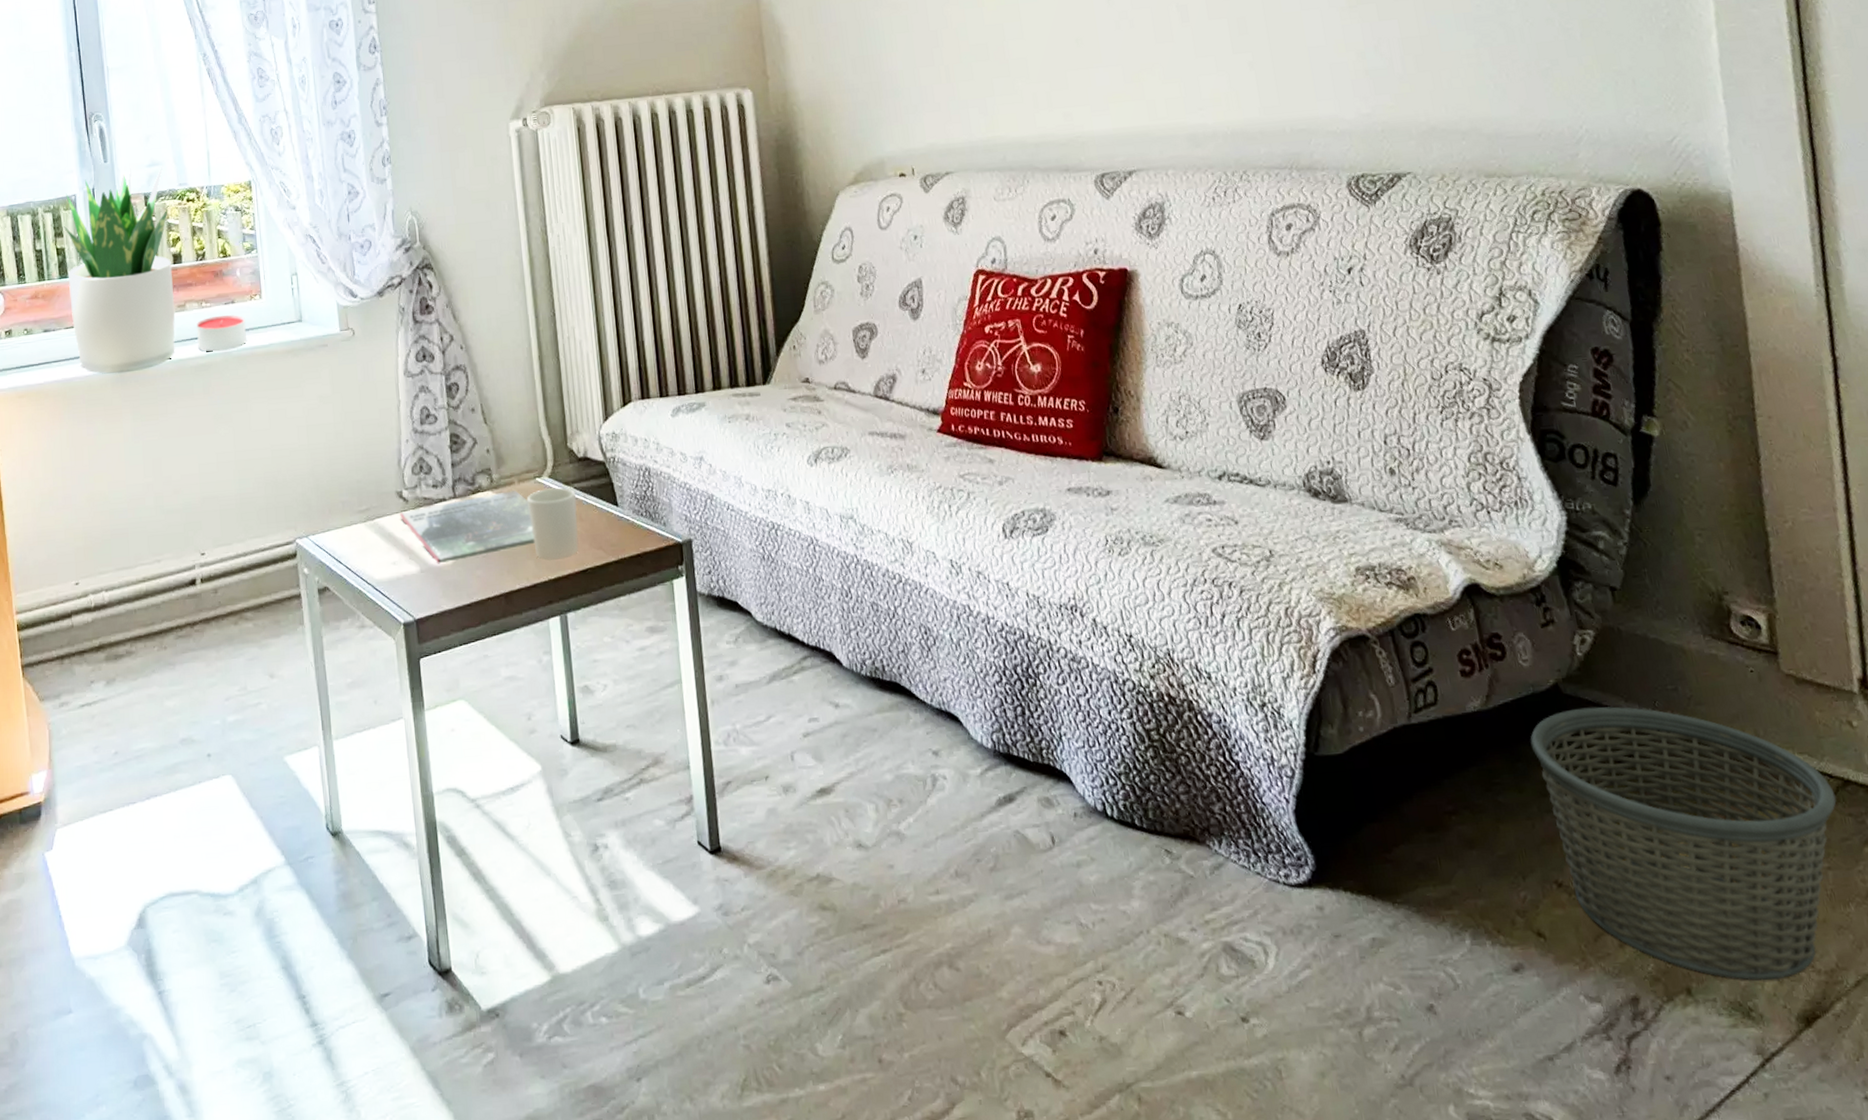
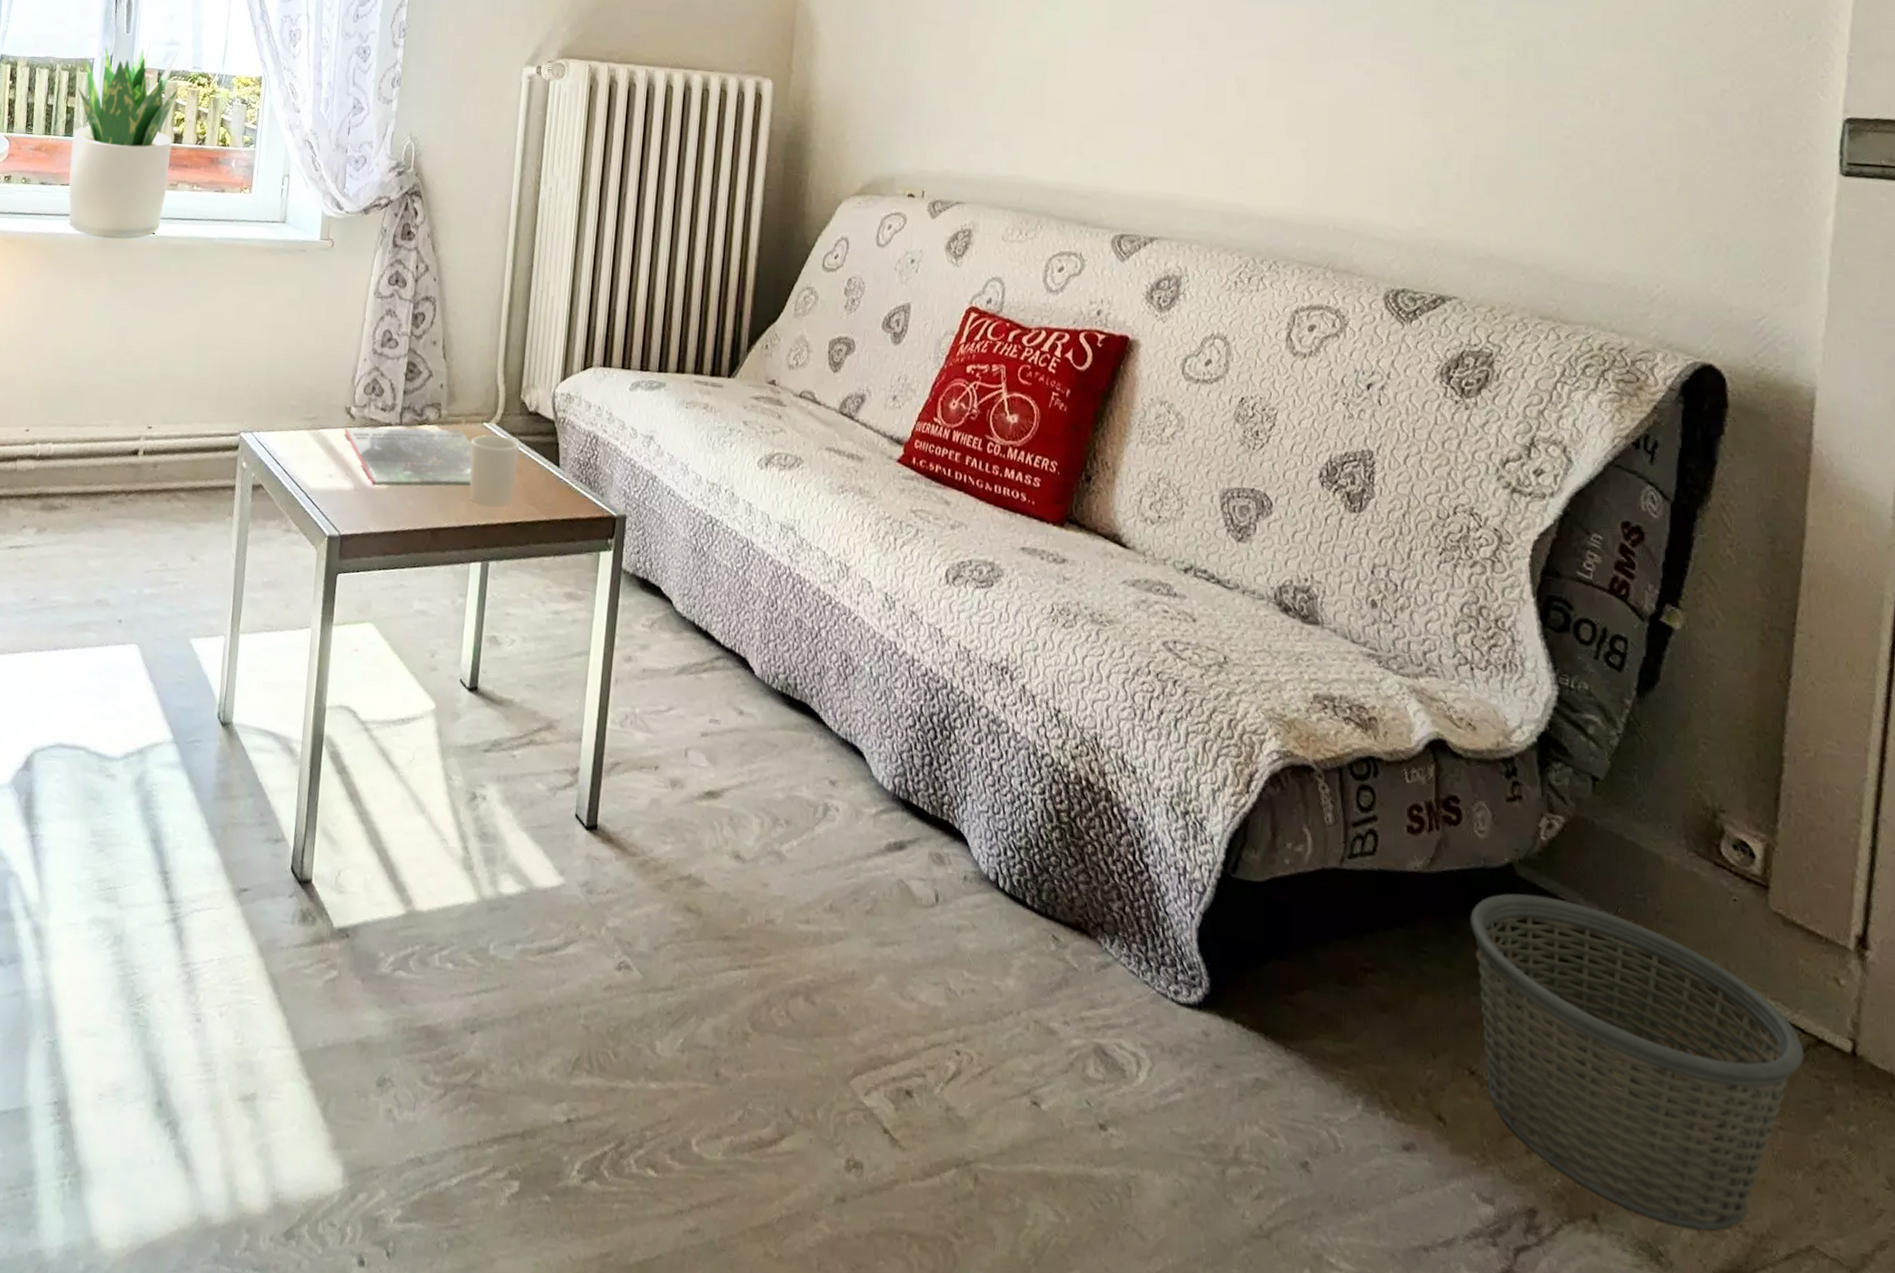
candle: present [196,315,247,352] -> none [182,201,232,237]

